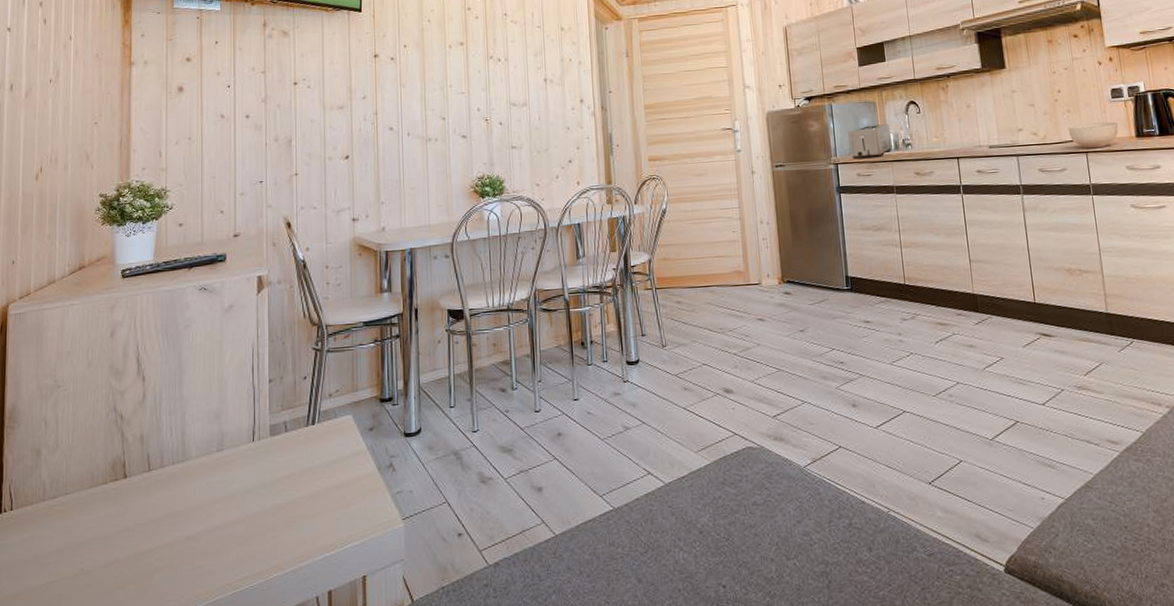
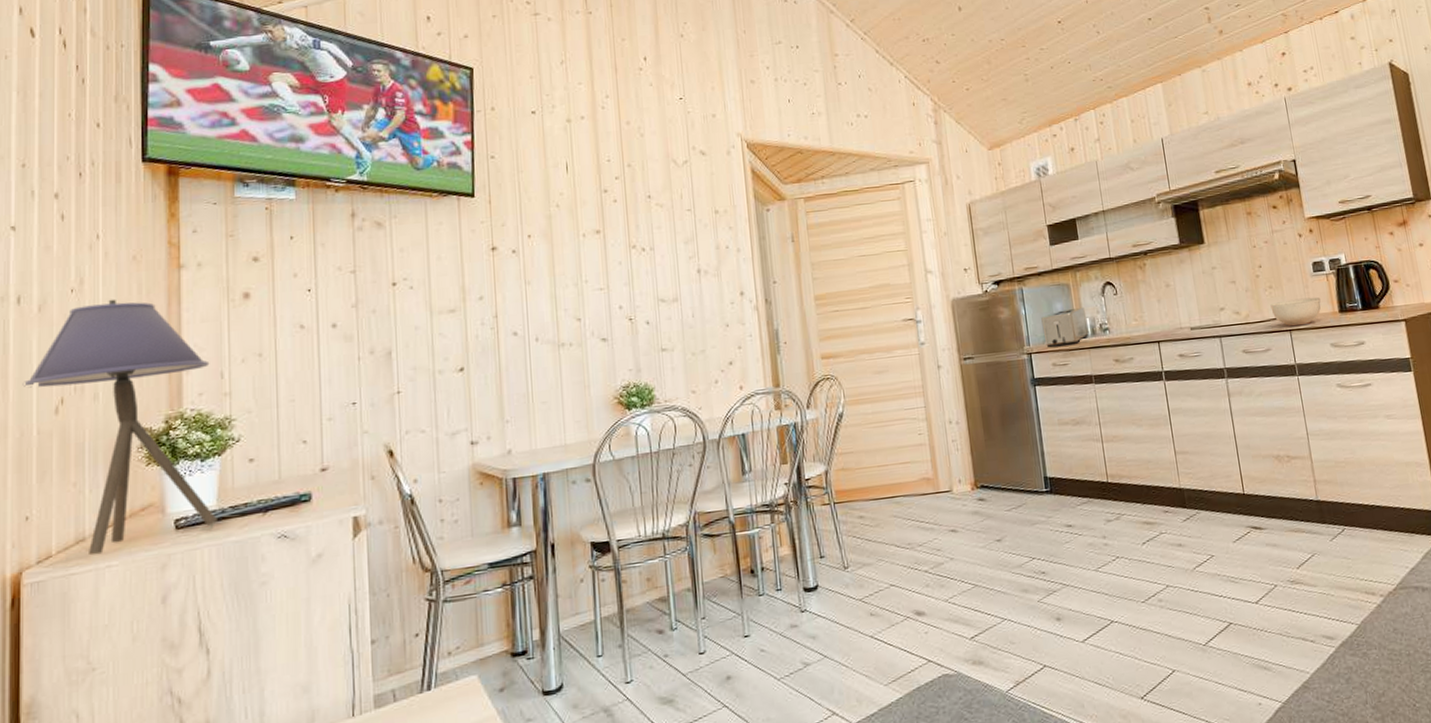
table lamp: none [12,88,154,295] -> present [22,299,217,556]

